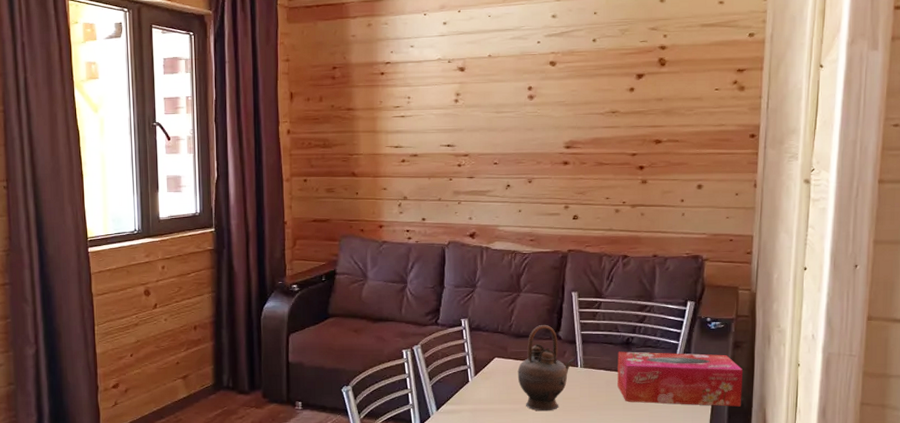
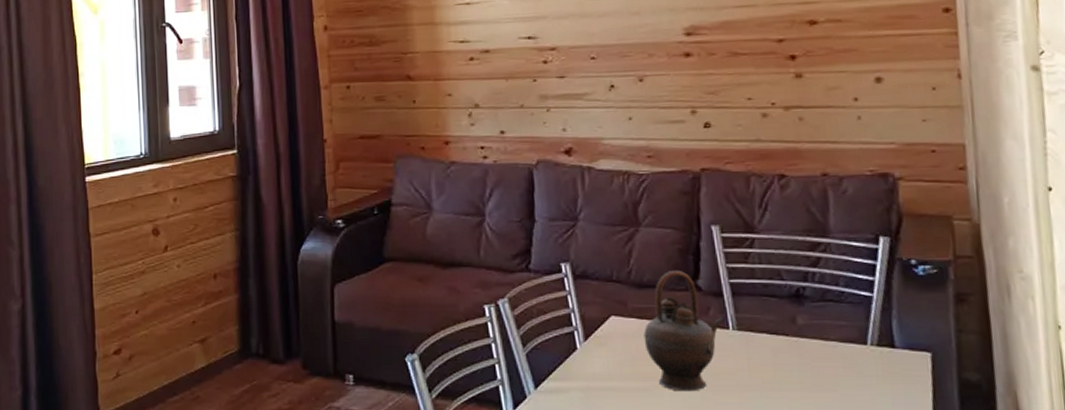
tissue box: present [617,351,744,407] -> none [784,307,979,388]

